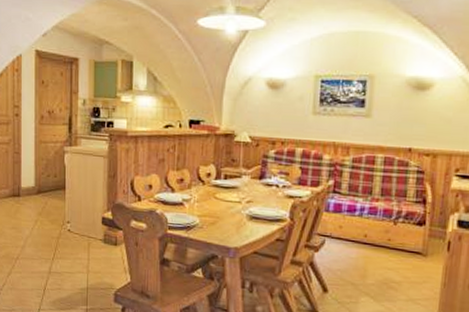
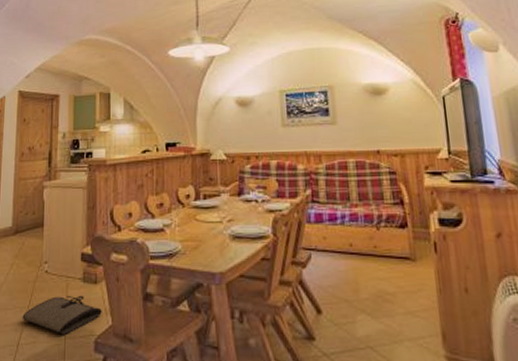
tool roll: none [47,252,121,286] -> present [22,295,102,335]

